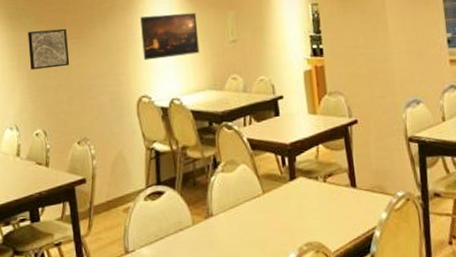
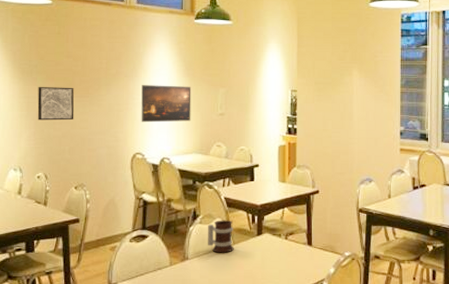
mug: none [230,165,265,206] -> present [207,220,234,253]

